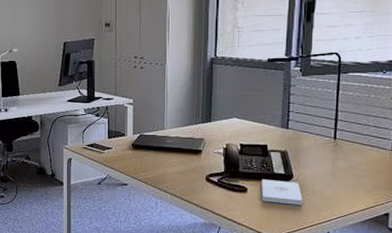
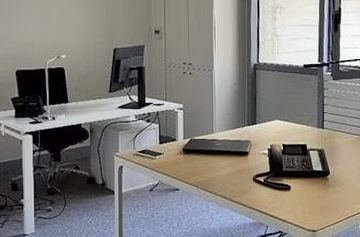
notepad: present [261,178,303,205] -> none [303,176,339,200]

